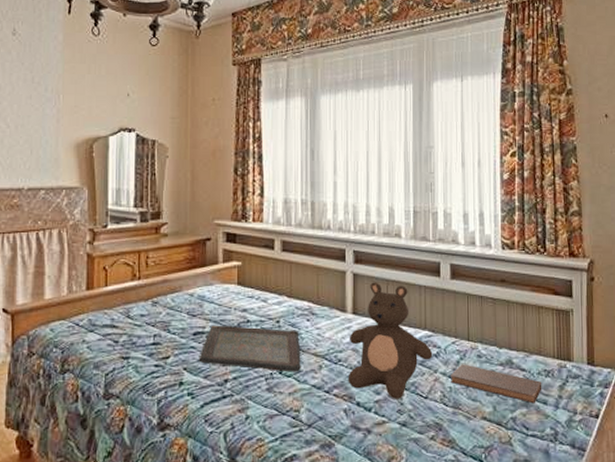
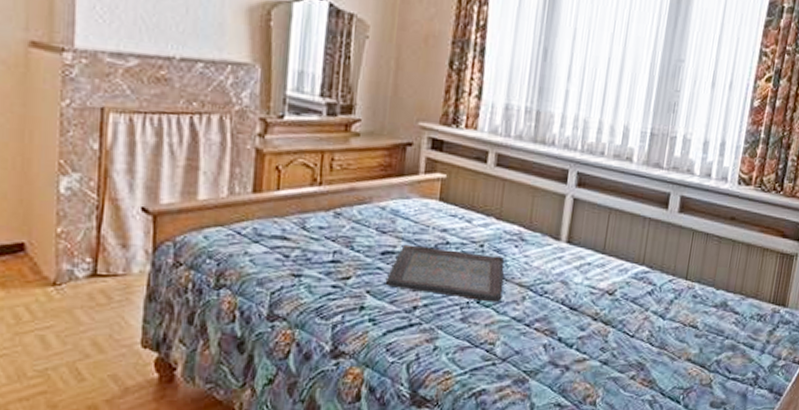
teddy bear: present [348,282,433,399] -> none [552,209,647,337]
book: present [451,364,542,404] -> none [661,303,753,348]

